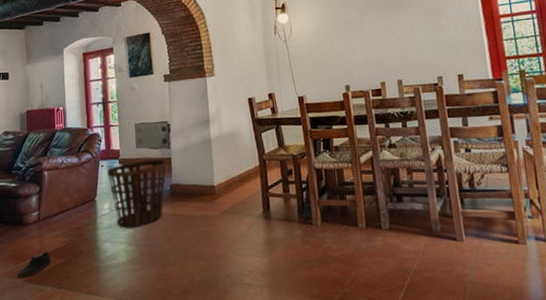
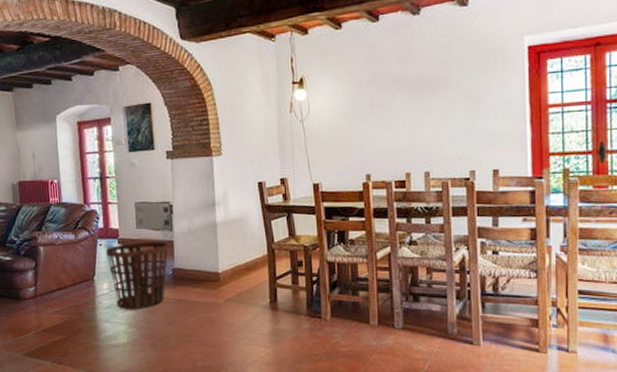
shoe: present [16,252,52,279] -> none [15,328,50,352]

